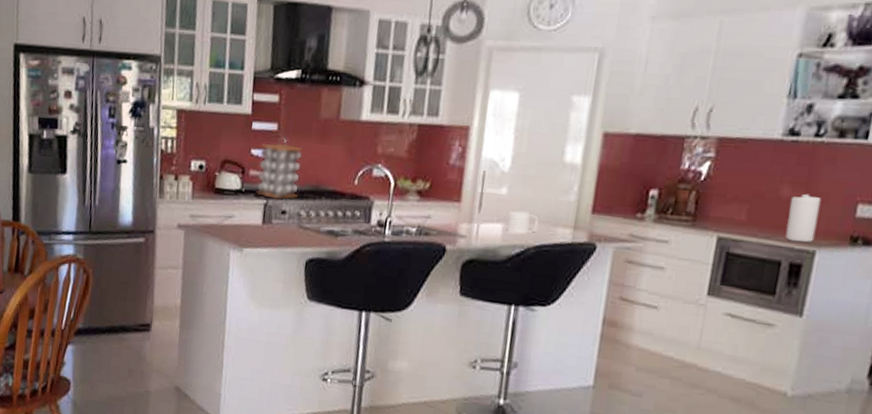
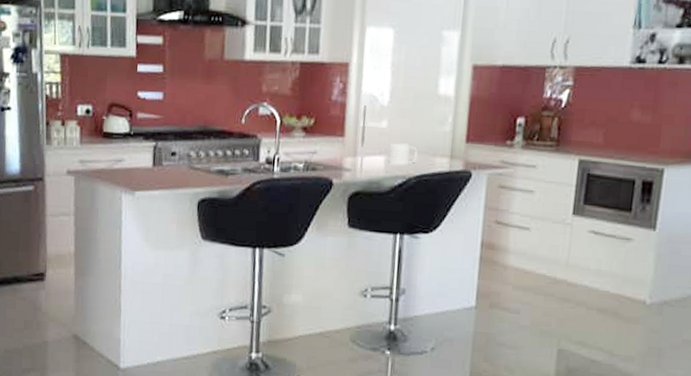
spice rack: present [256,137,303,200] -> none [145,78,190,141]
paper towel holder: present [785,193,822,243] -> none [637,116,667,162]

